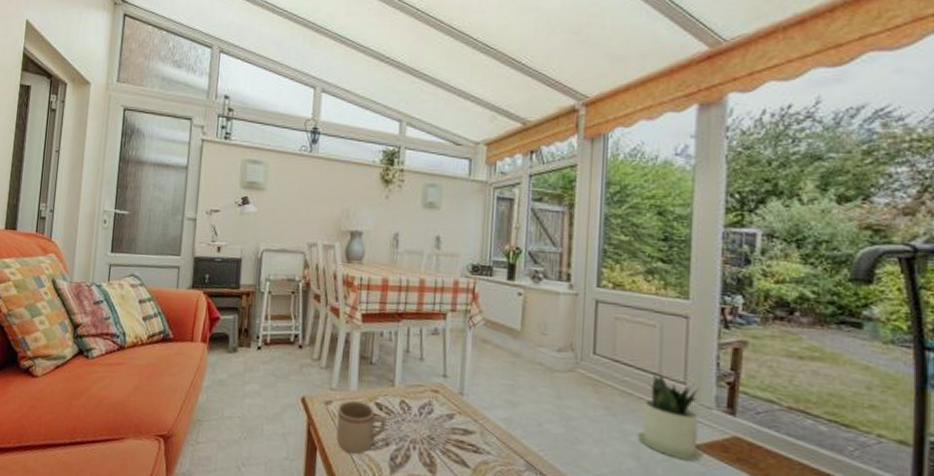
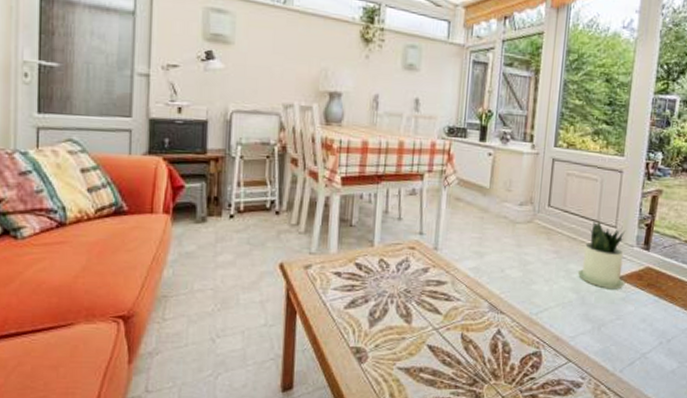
mug: present [336,400,387,454] -> none [316,263,366,313]

